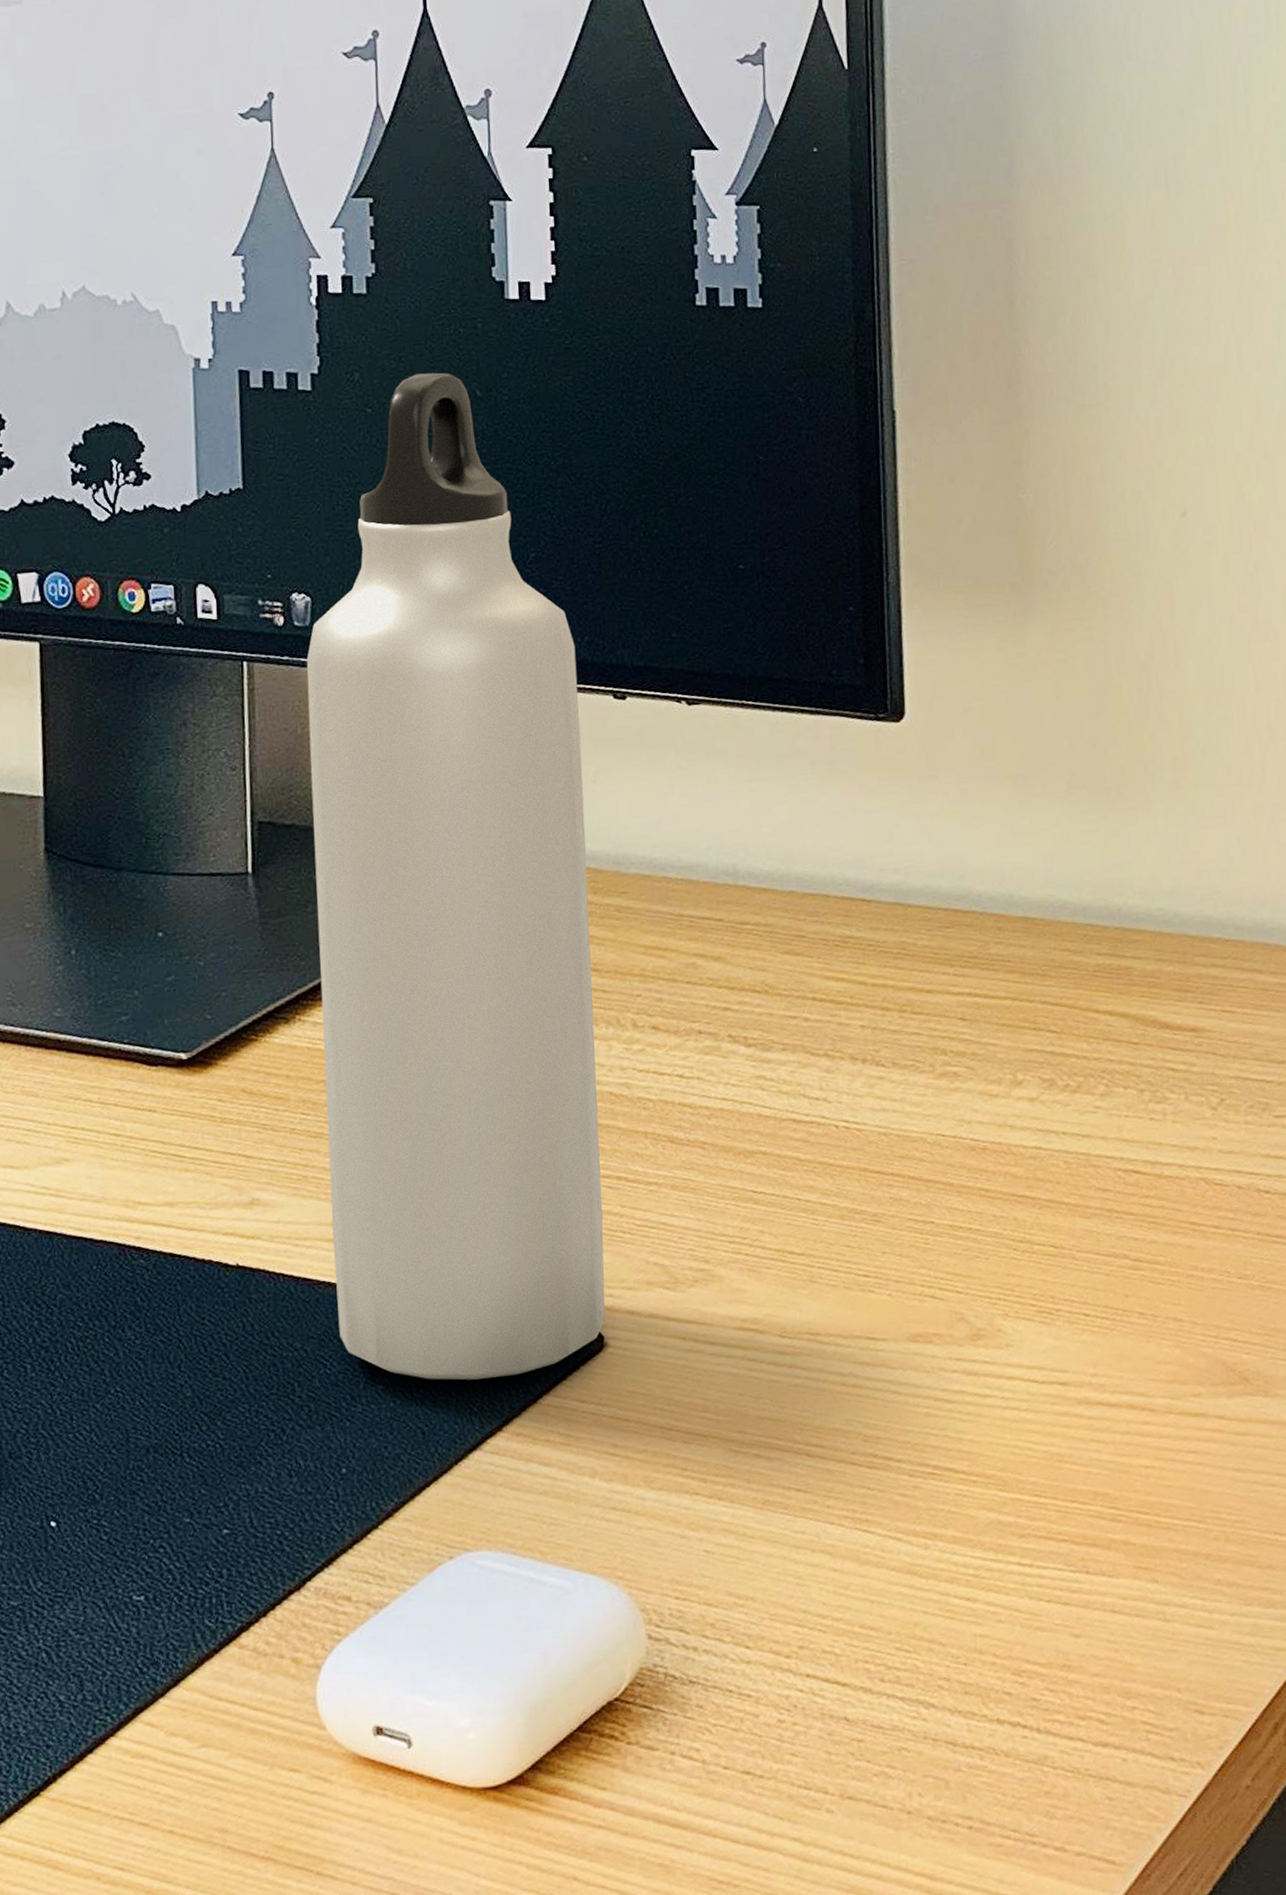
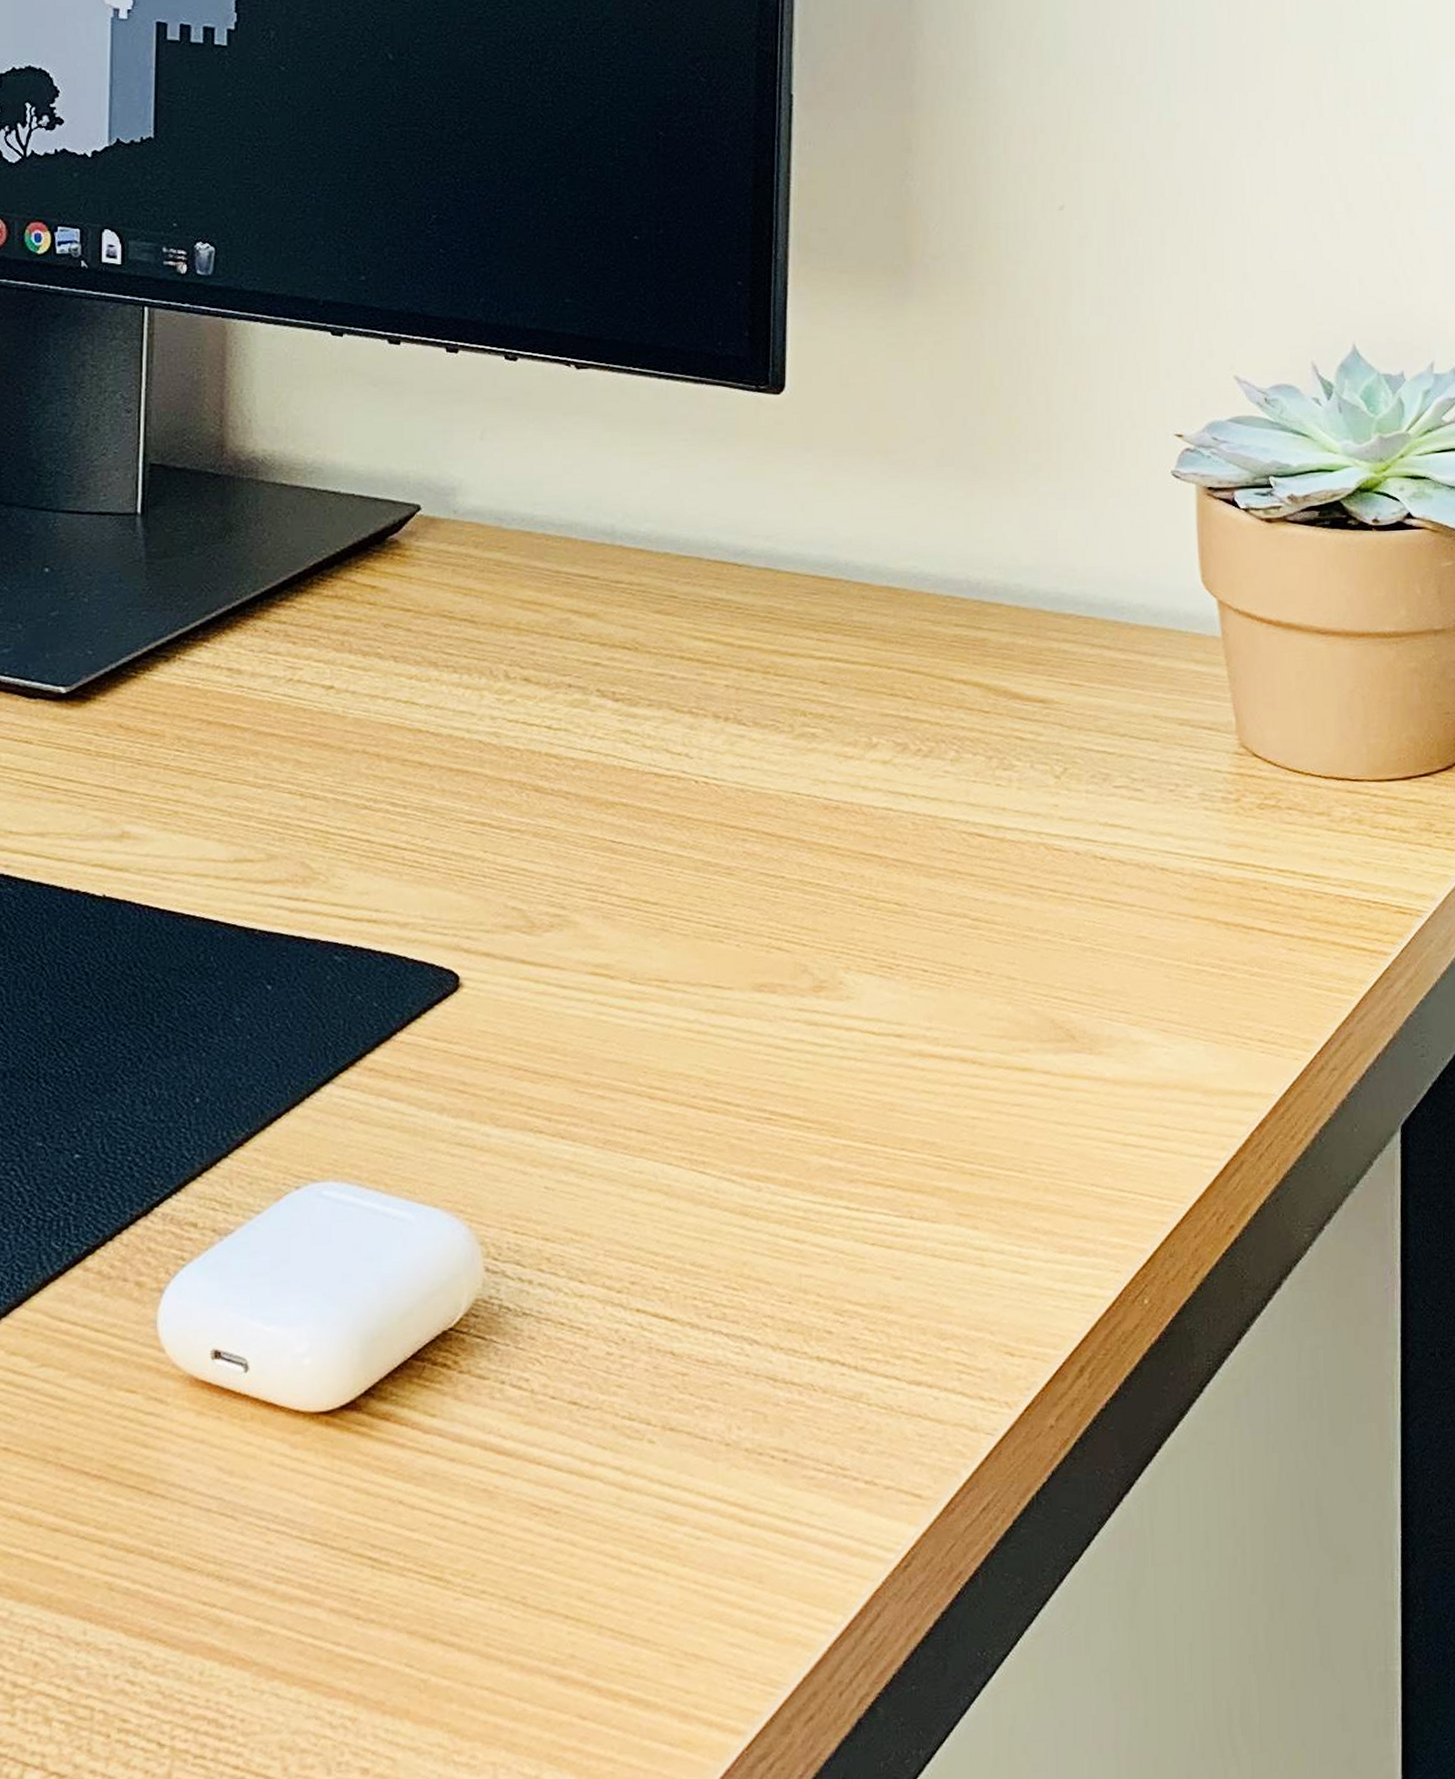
water bottle: present [306,372,606,1380] -> none [200,34,471,1016]

